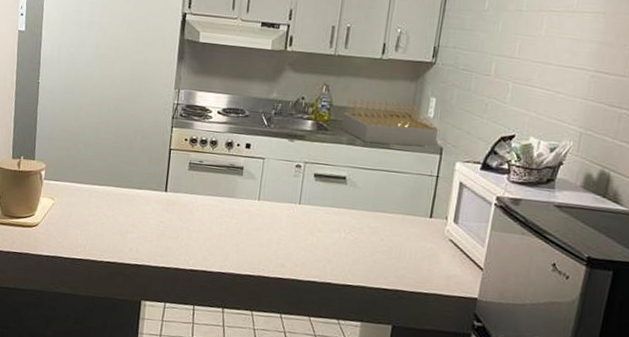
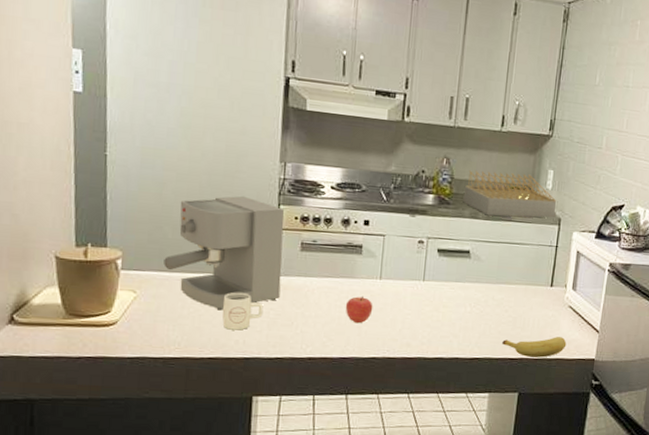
coffee maker: none [76,118,176,220] -> present [164,195,285,311]
mug: none [120,204,155,239] -> present [222,292,264,331]
fruit: none [225,215,251,241] -> present [345,296,373,324]
banana: none [376,269,446,292] -> present [502,337,567,358]

